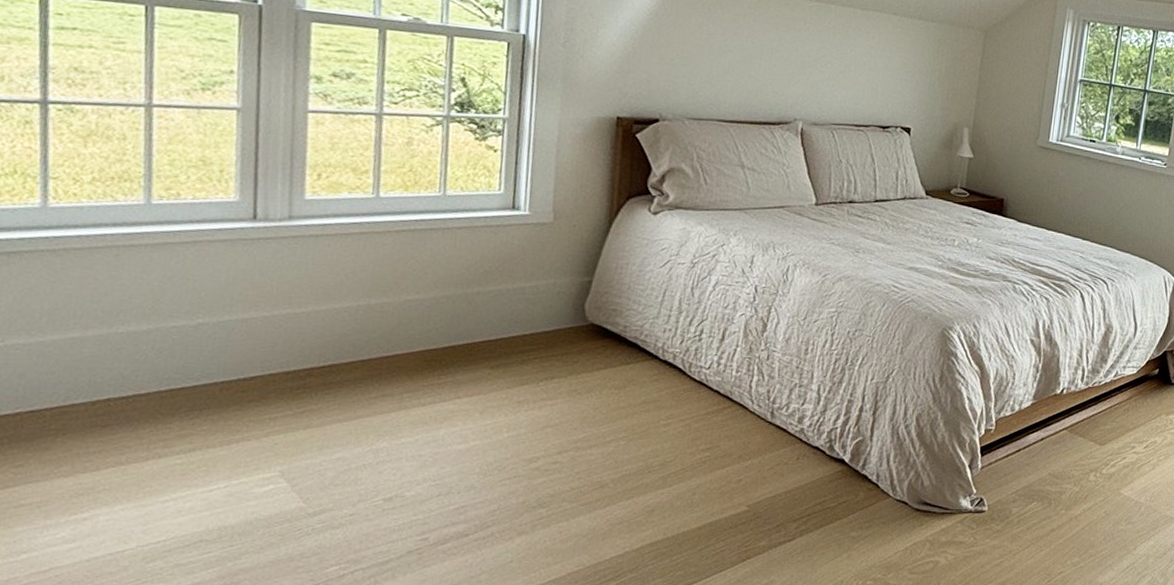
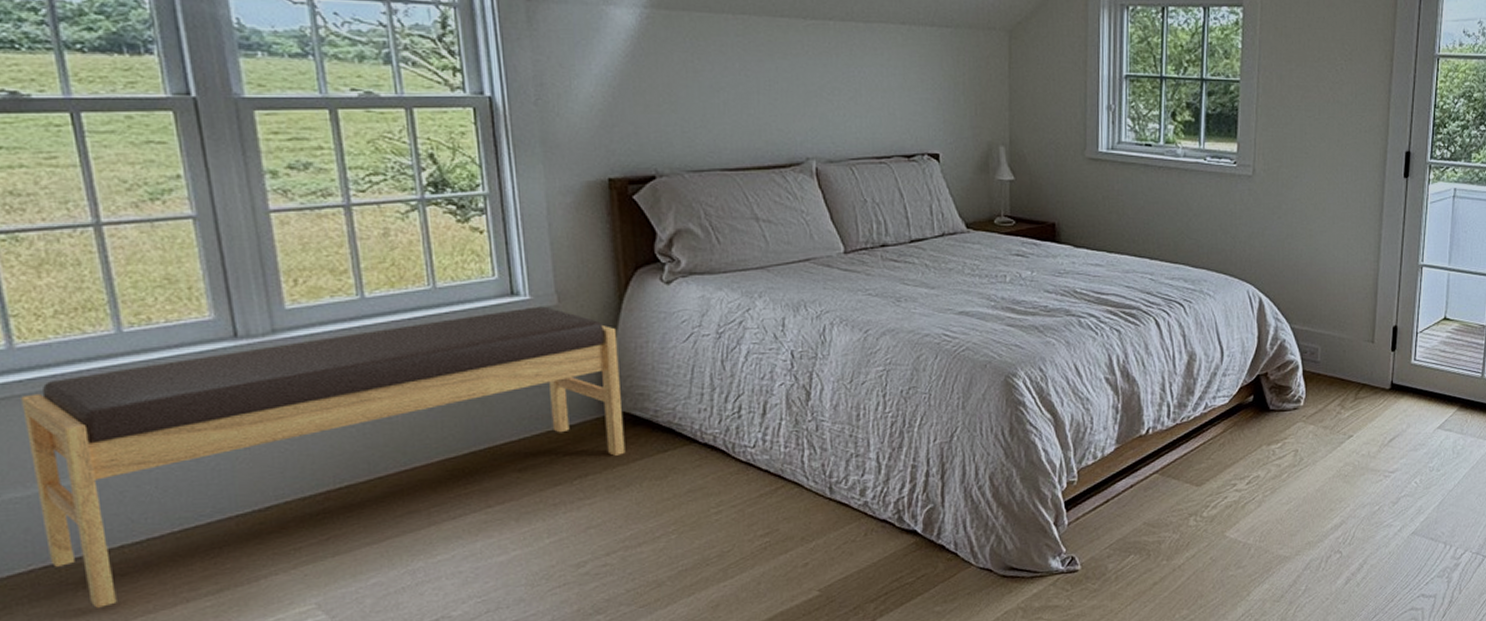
bench: none [37,221,602,455] -> present [21,306,626,608]

